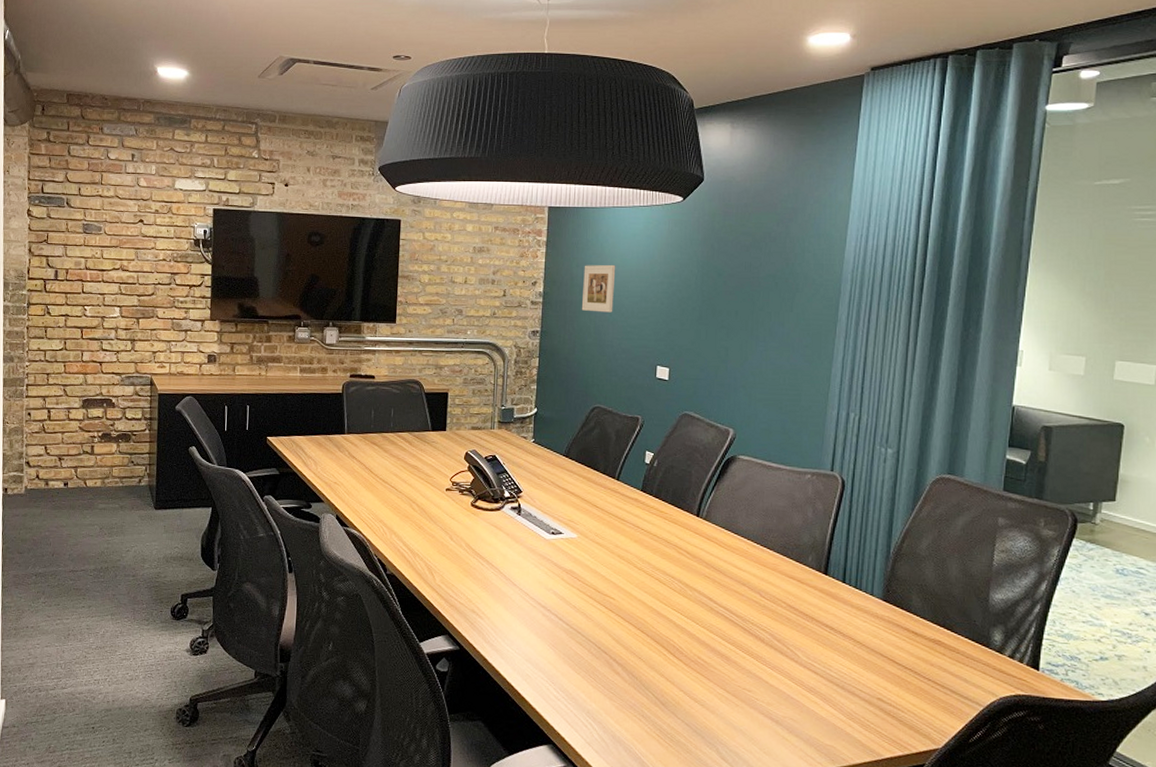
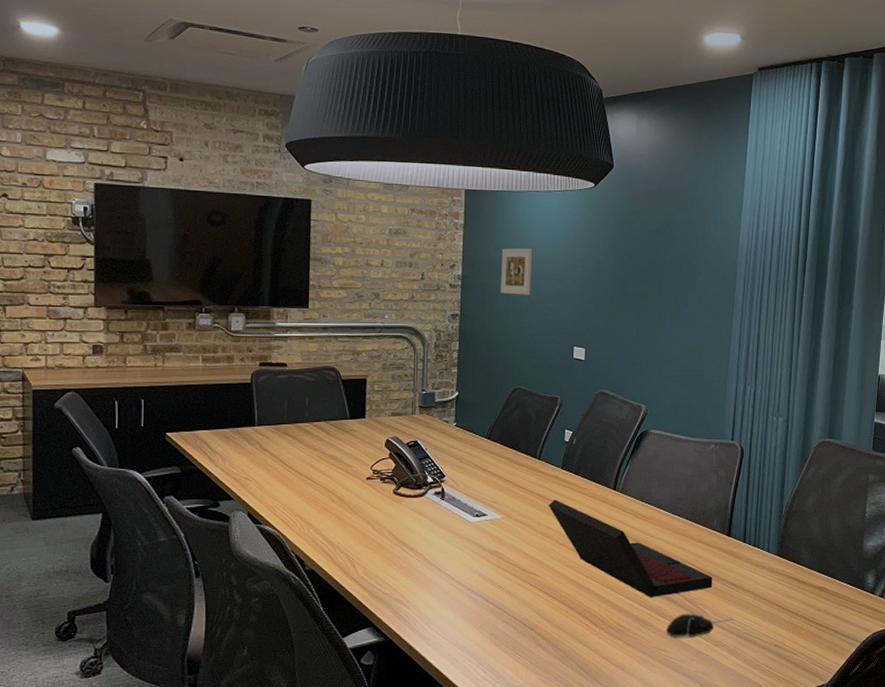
laptop: none [626,522,806,633] -> present [548,499,713,597]
computer mouse: none [751,653,829,680] -> present [665,613,733,638]

